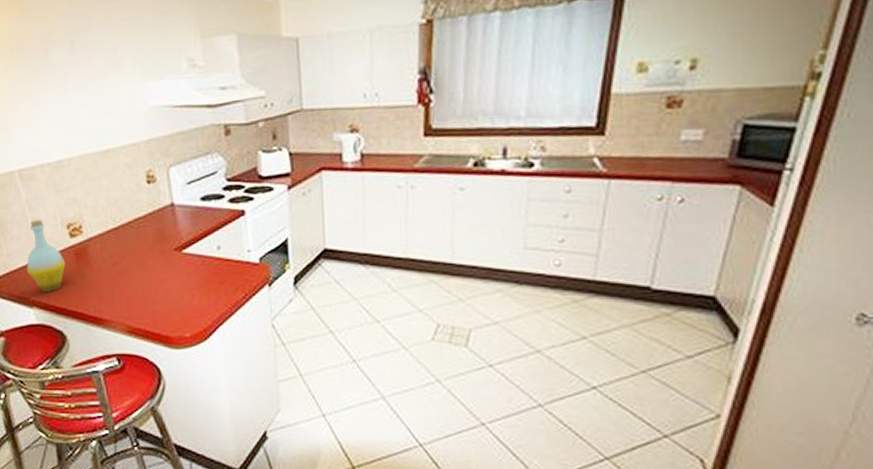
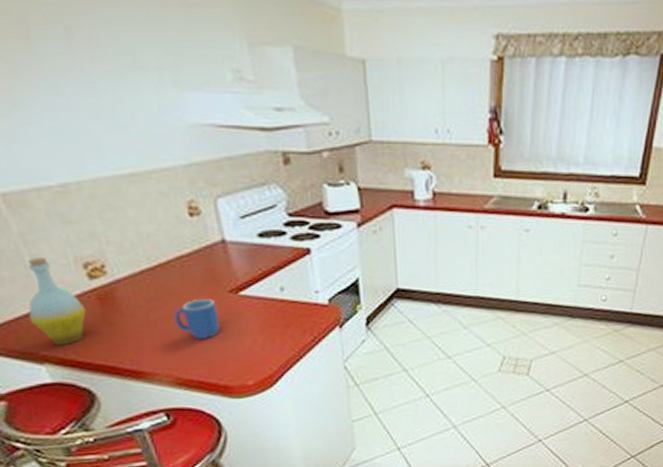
mug: none [129,256,166,292] -> present [173,299,221,339]

